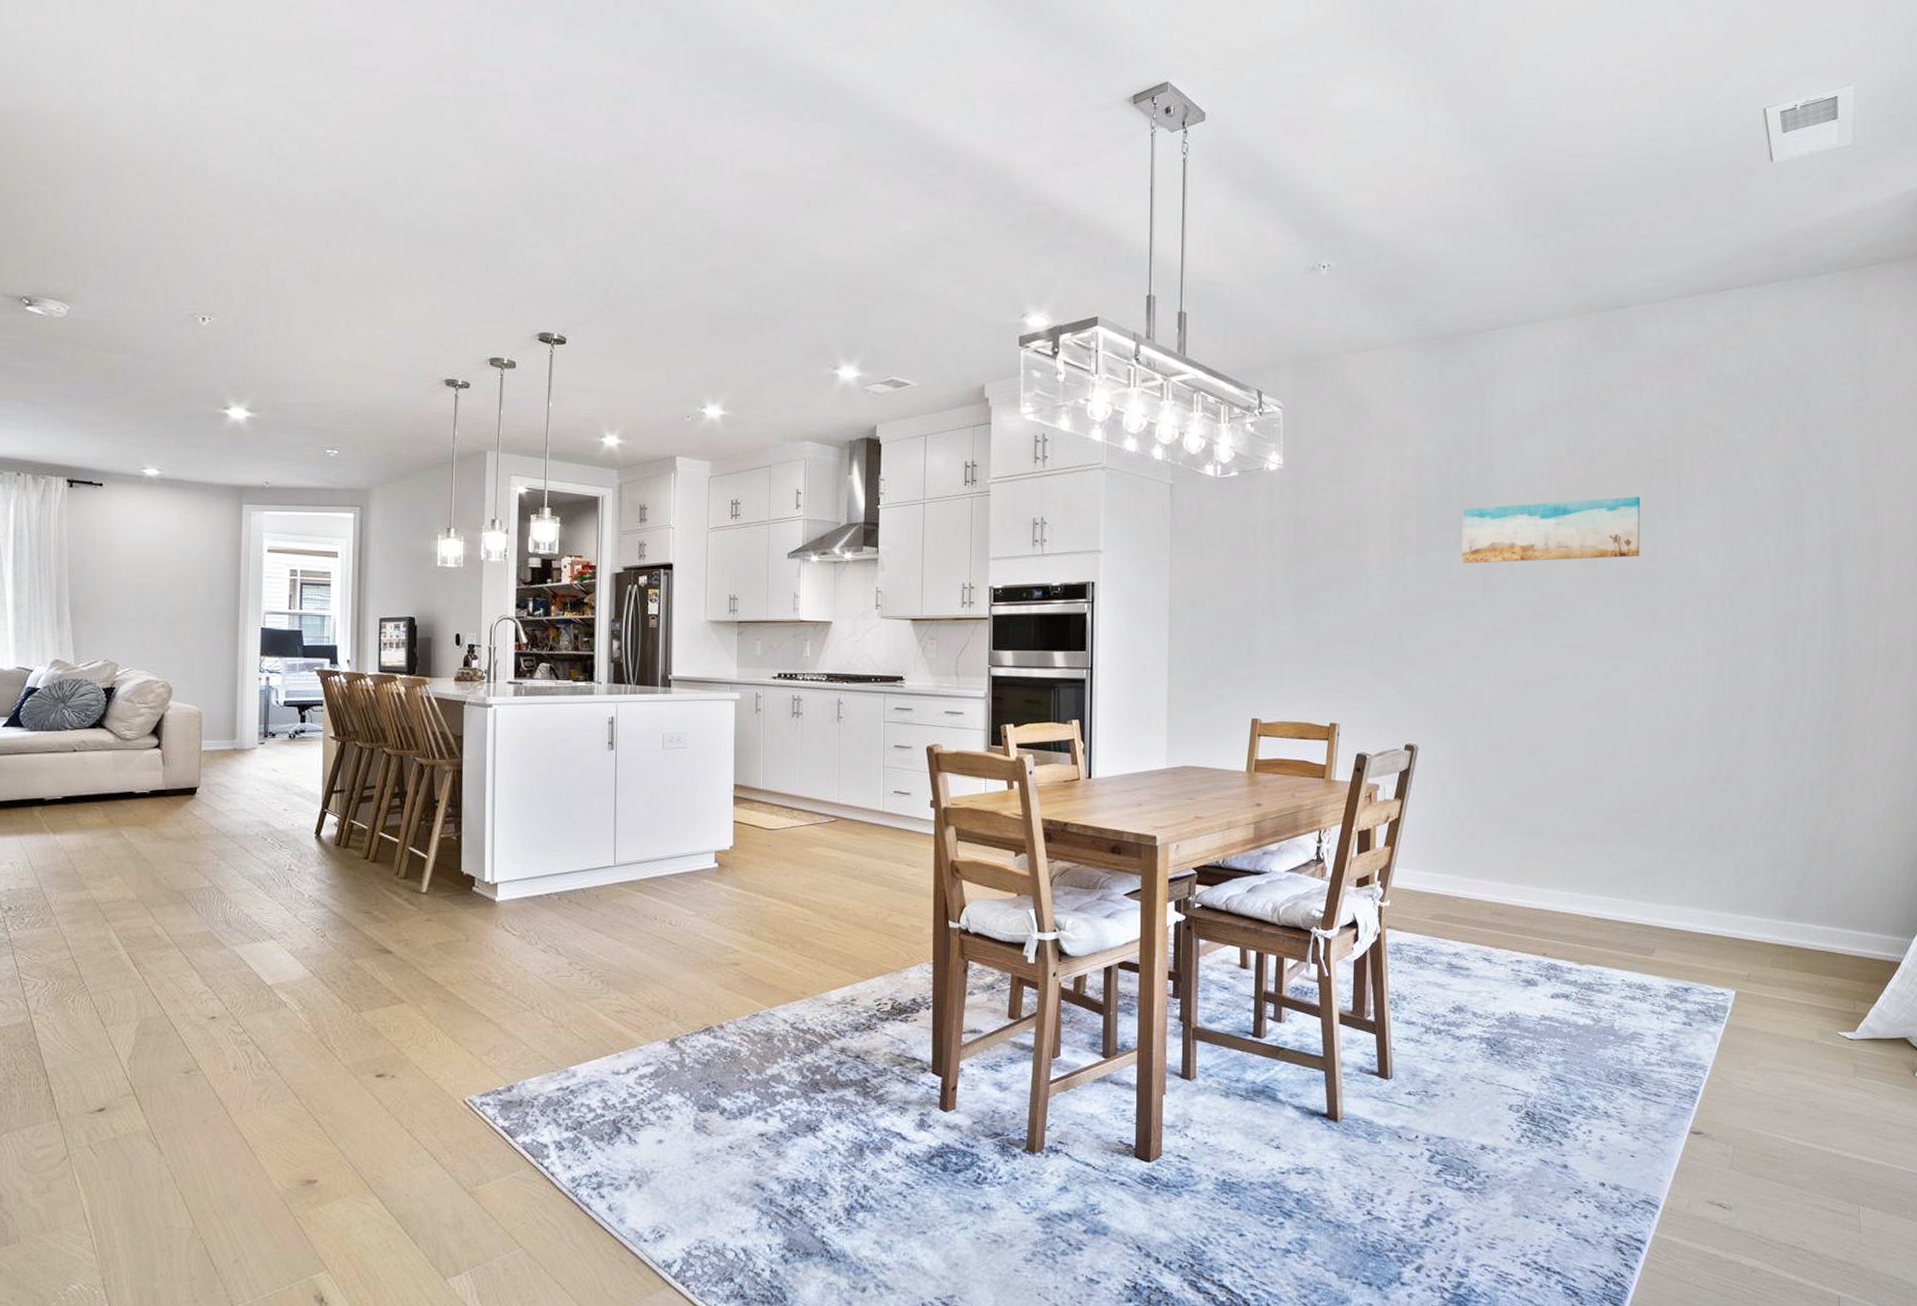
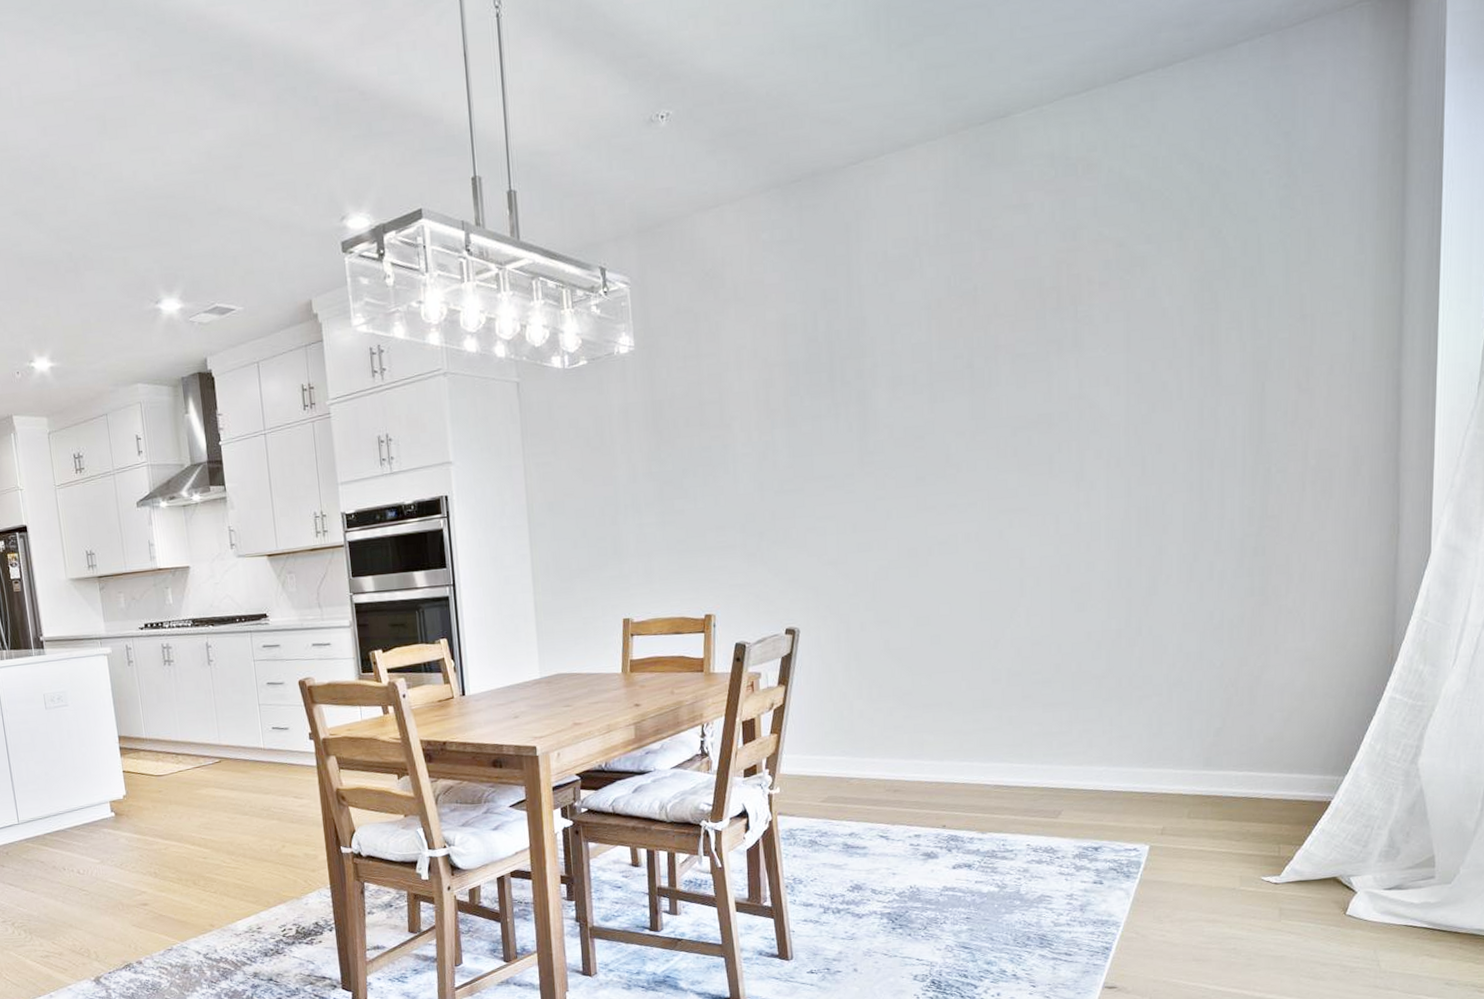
wall art: present [1461,496,1641,563] -> none [832,332,1033,430]

